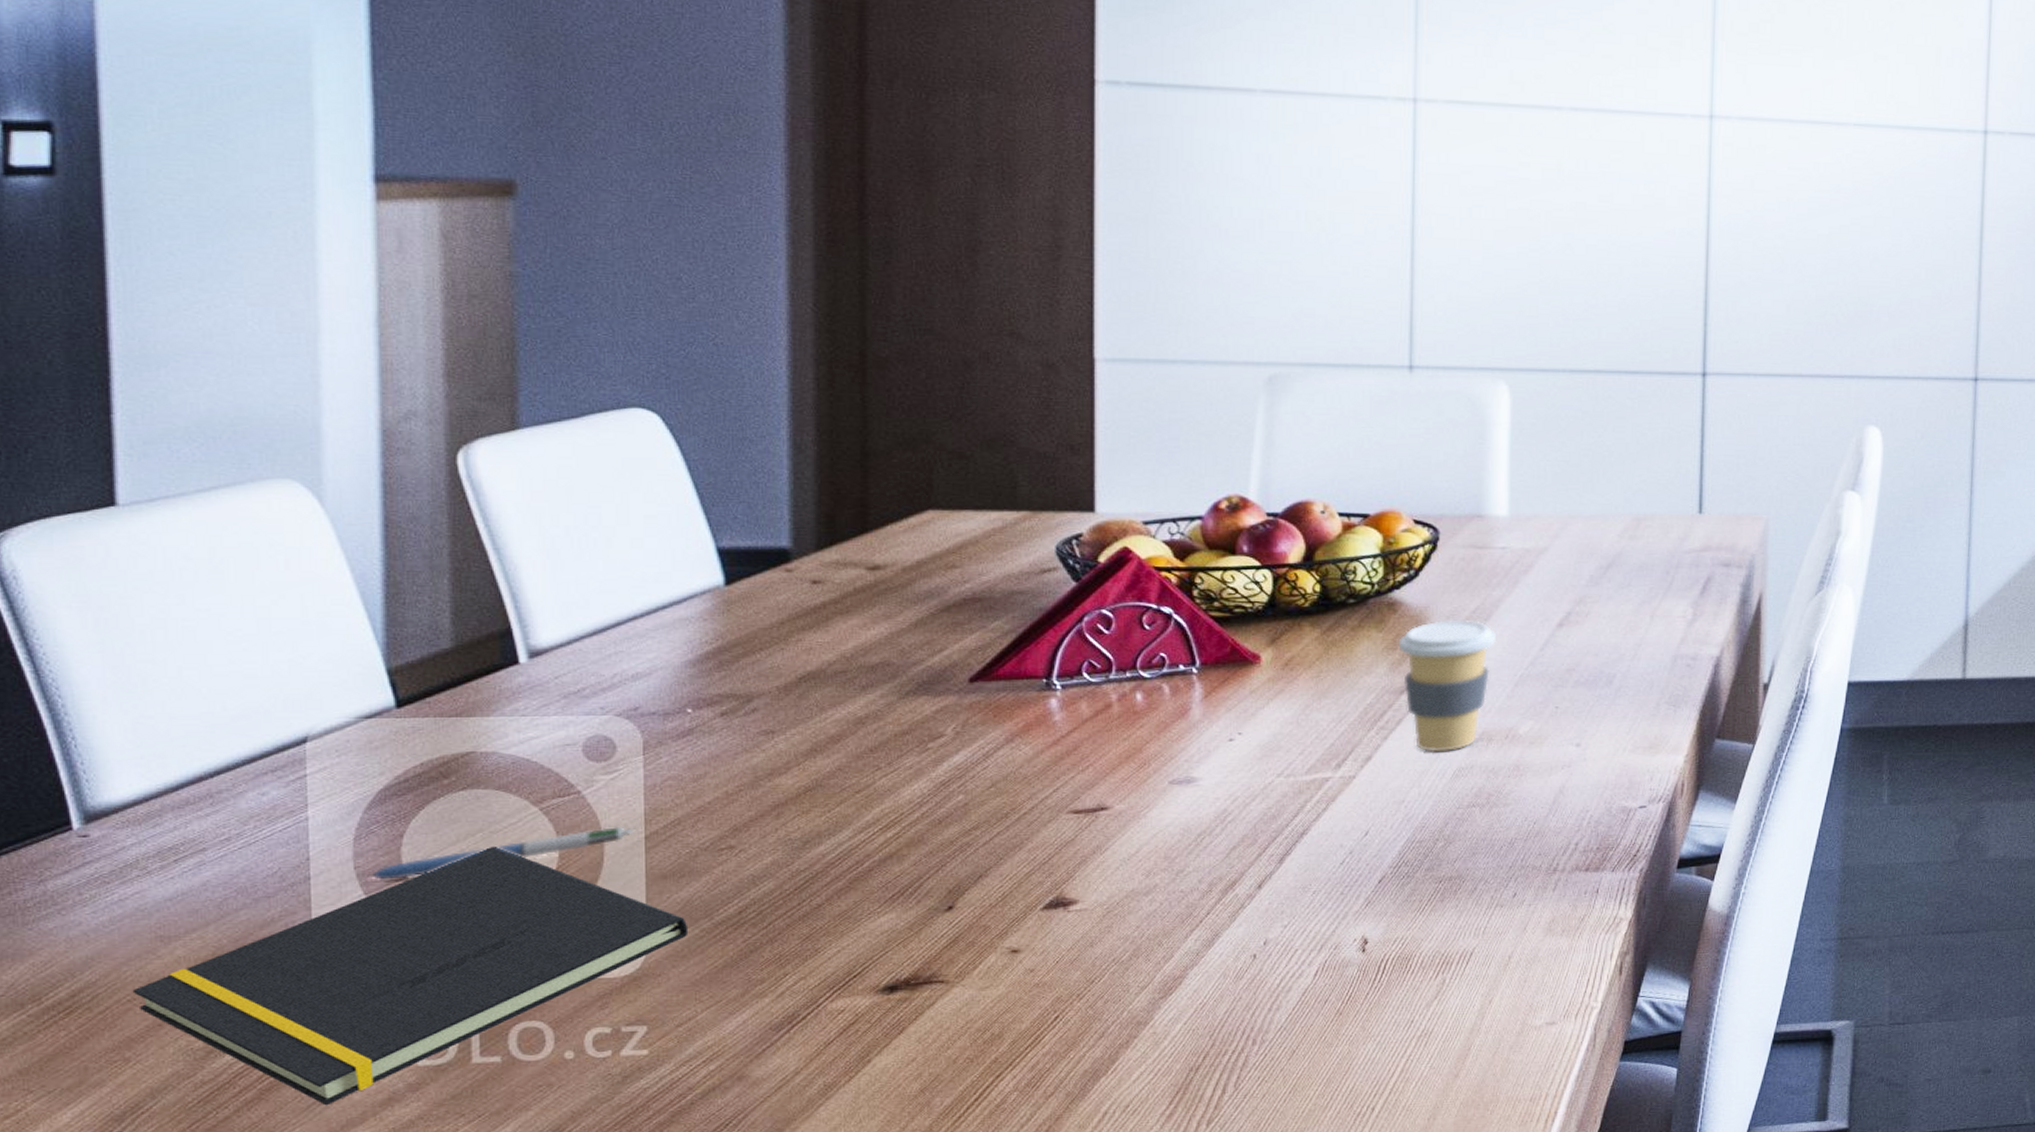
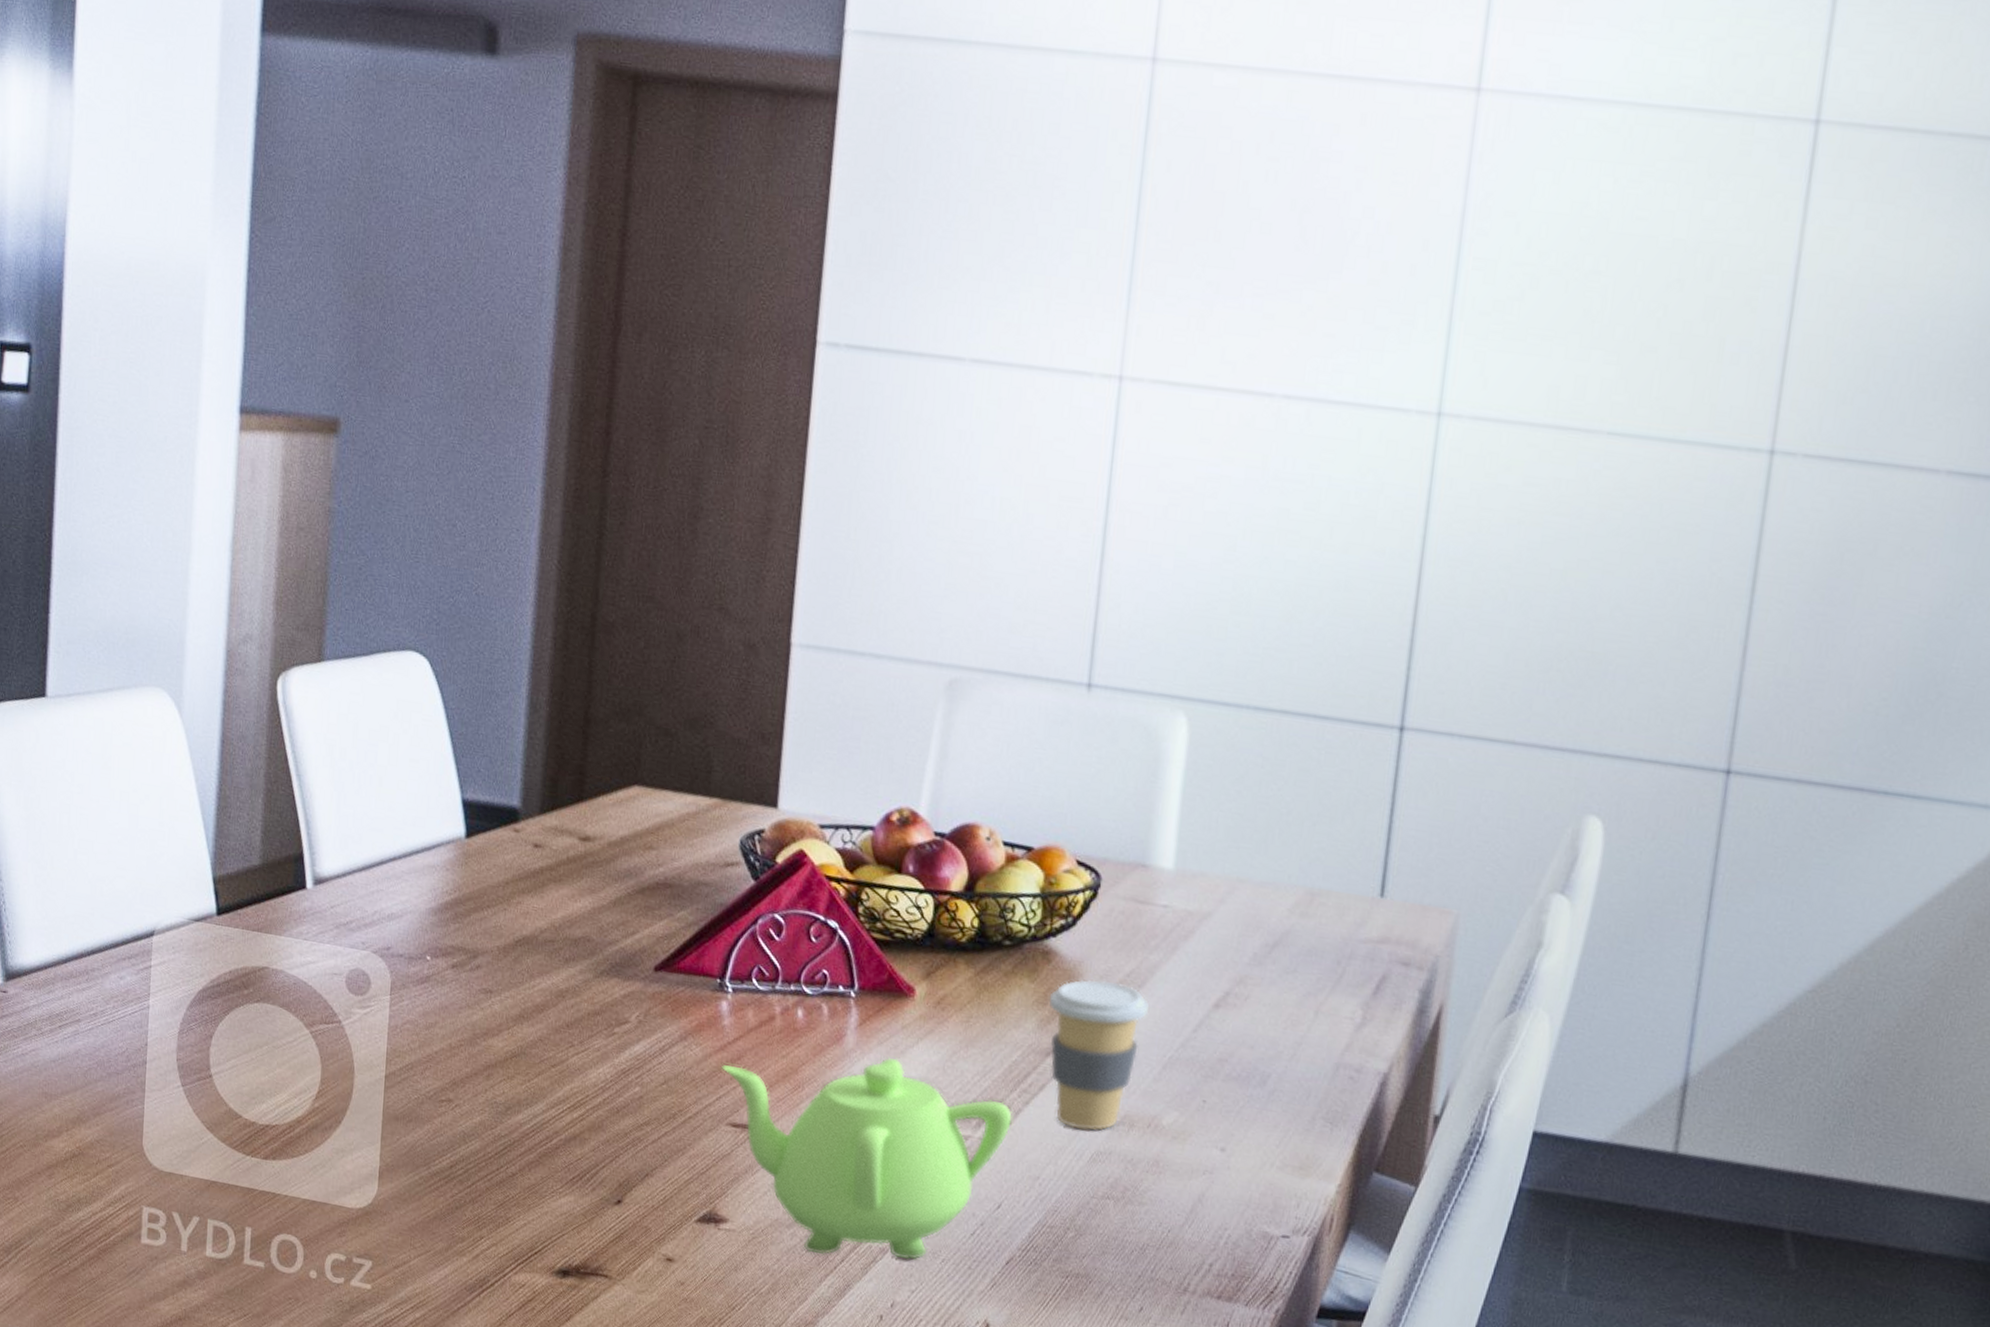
notepad: present [132,846,689,1106] -> none [24,1060,411,1277]
pen: present [367,826,634,880] -> none [185,1059,378,1078]
teapot: none [1056,721,1372,913] -> present [721,1057,1013,1260]

